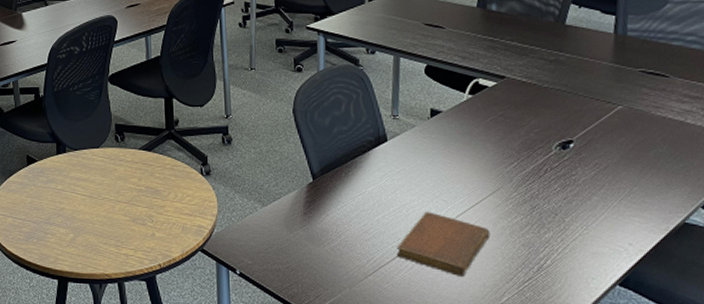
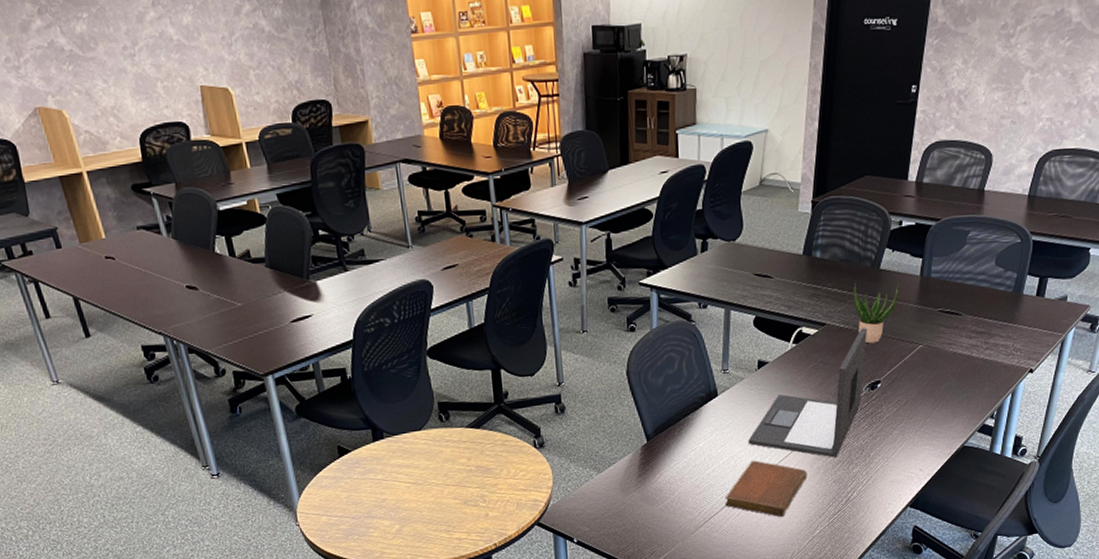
laptop: none [421,84,555,219] -> present [748,328,868,458]
potted plant: none [535,37,590,100] -> present [853,282,899,344]

